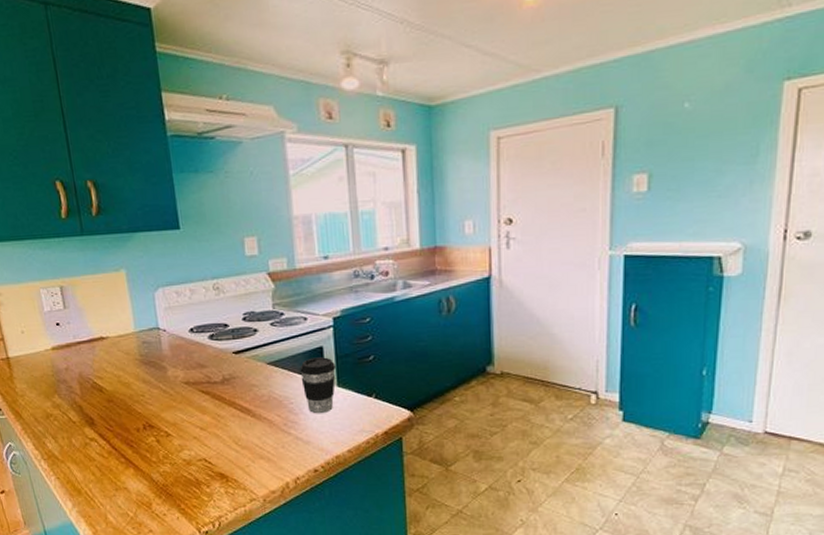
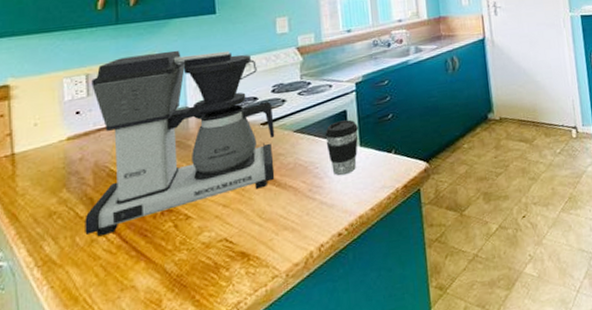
coffee maker: none [66,267,250,441] -> present [85,50,275,237]

